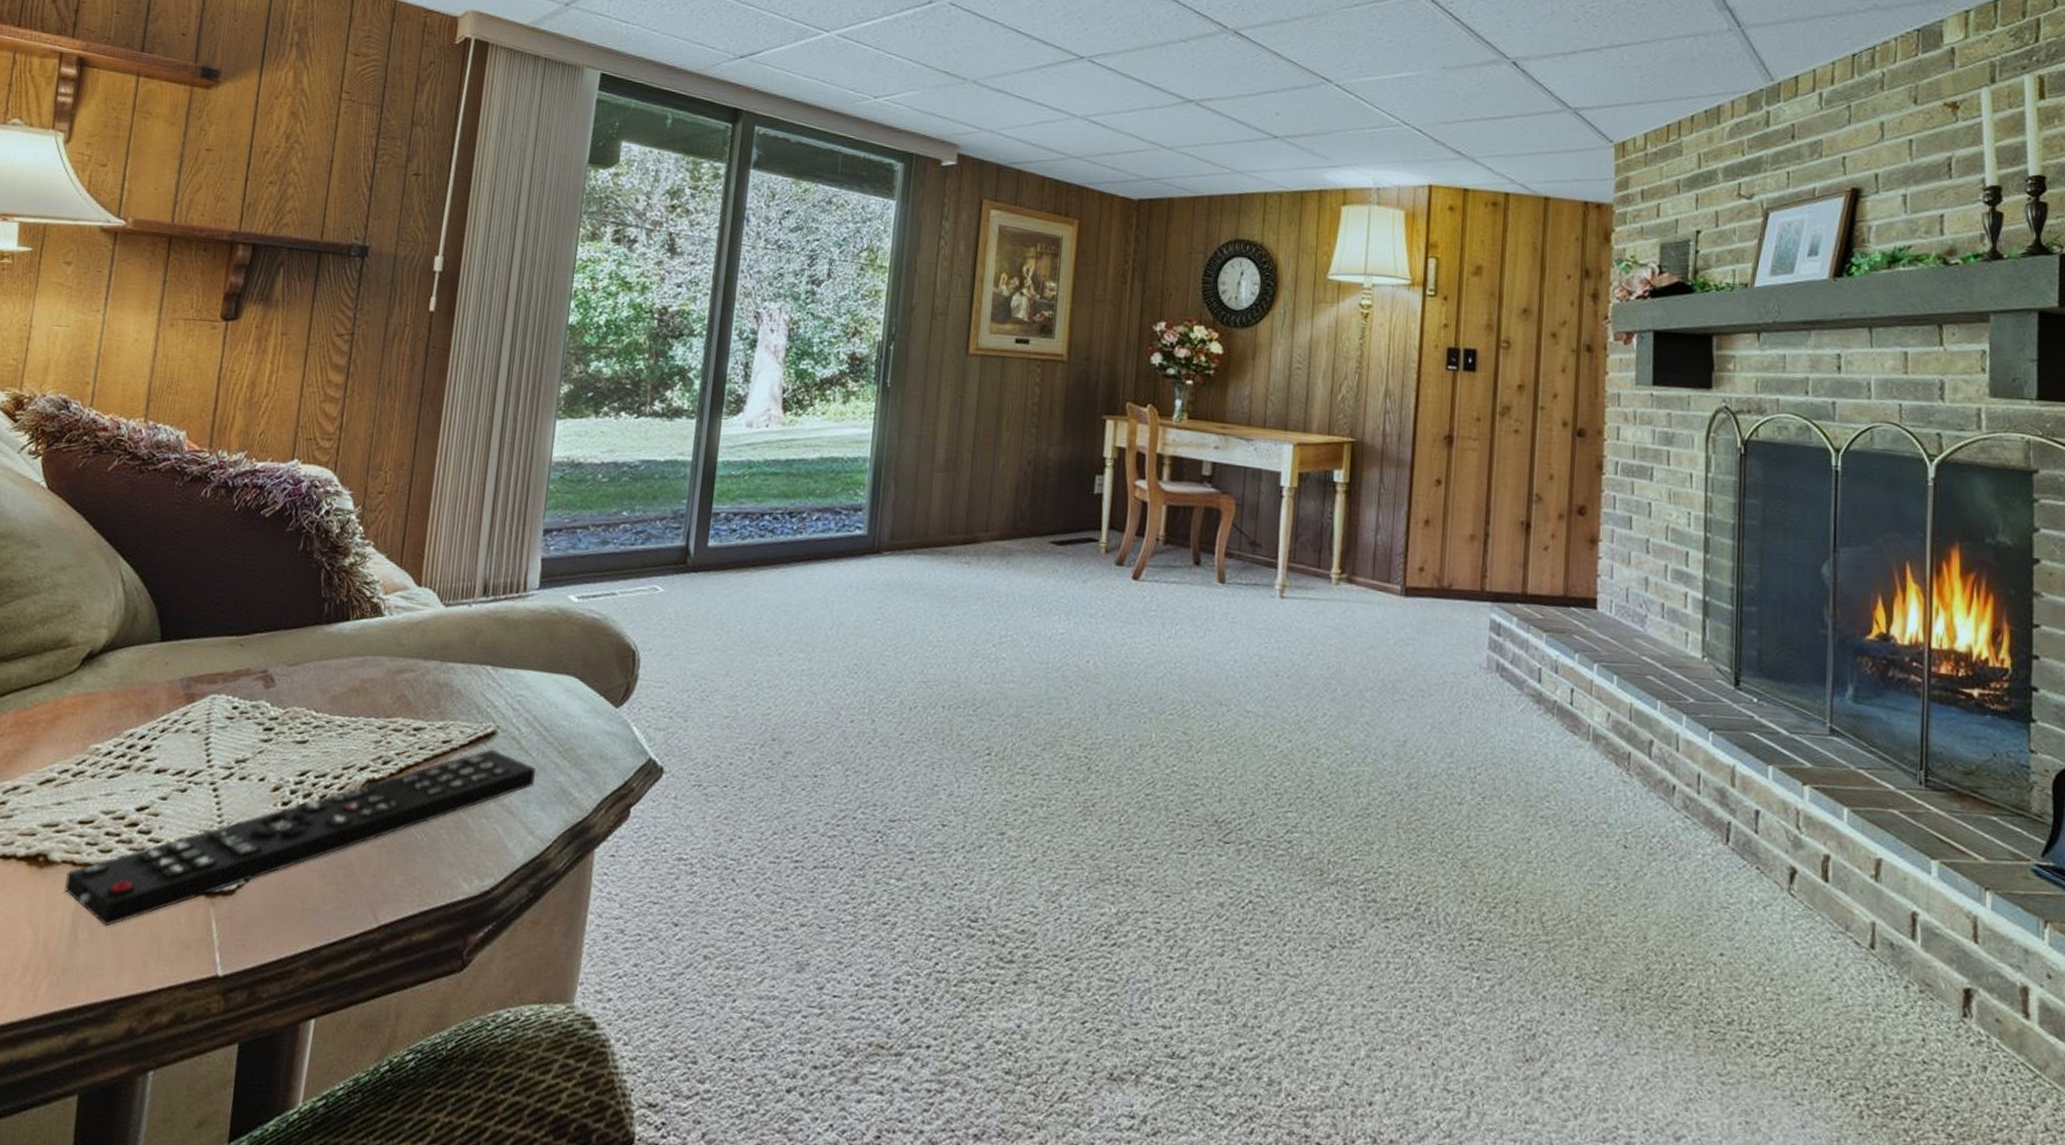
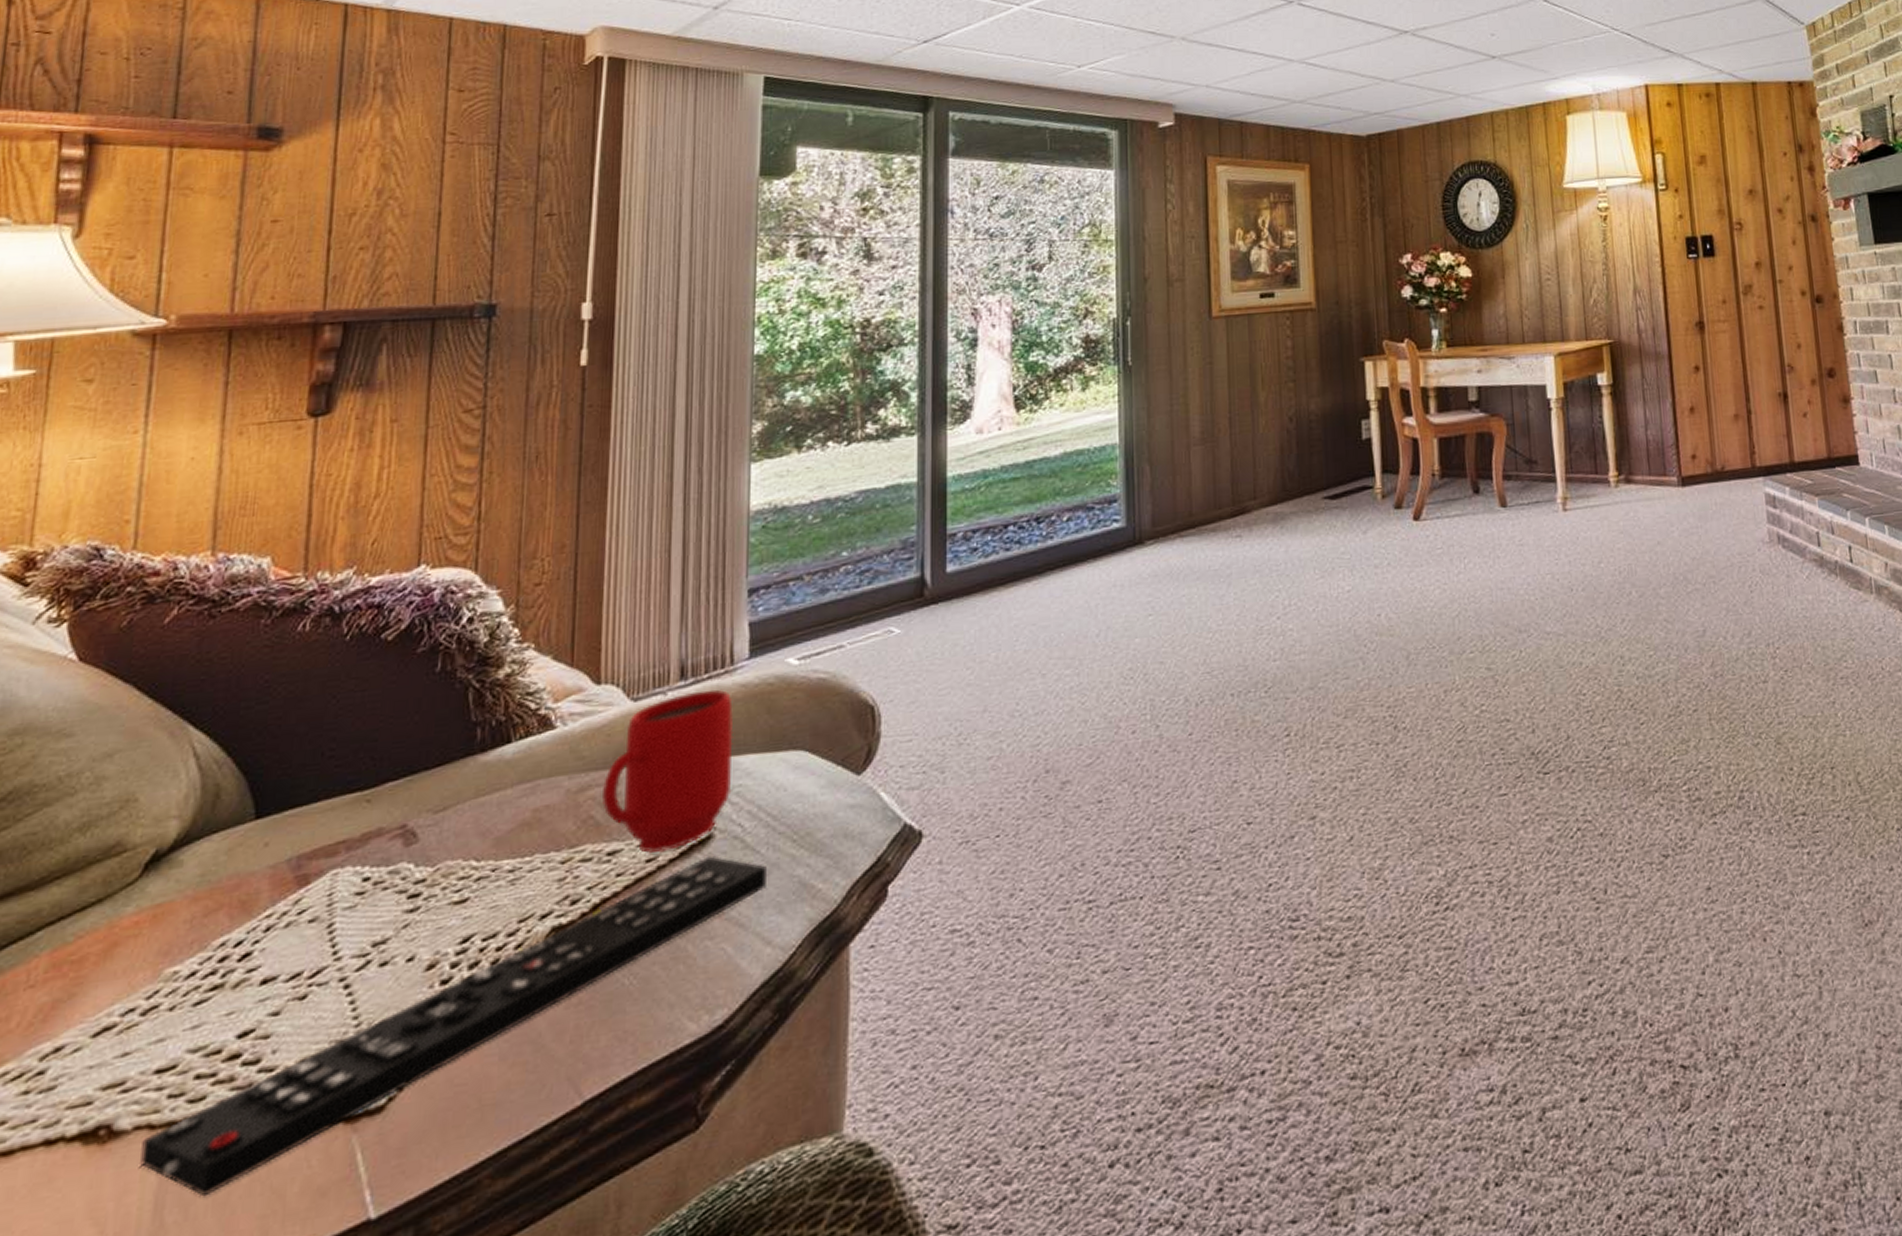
mug: none [414,608,522,738] -> present [602,690,734,853]

